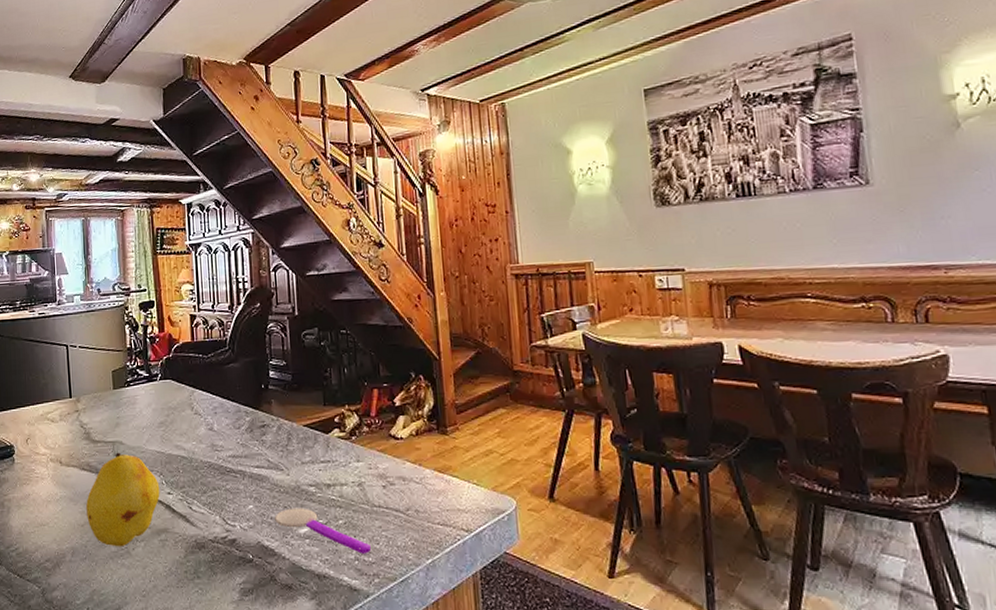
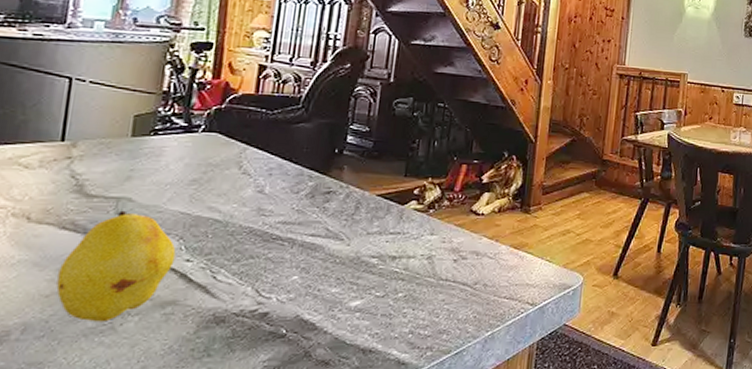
spoon: present [275,508,371,554] -> none [322,280,429,327]

